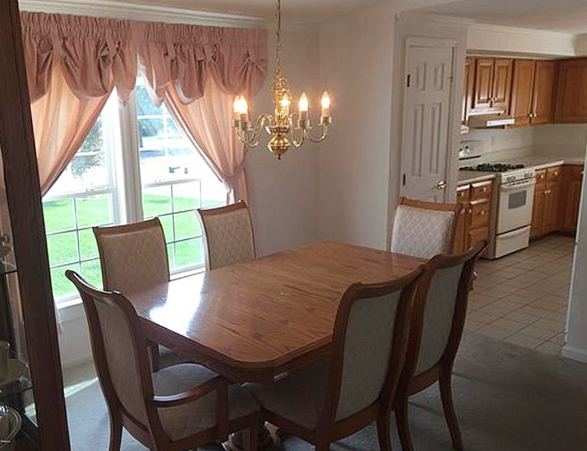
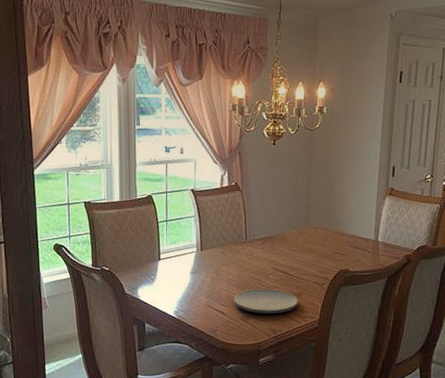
plate: none [245,306,310,330] -> present [233,289,298,314]

